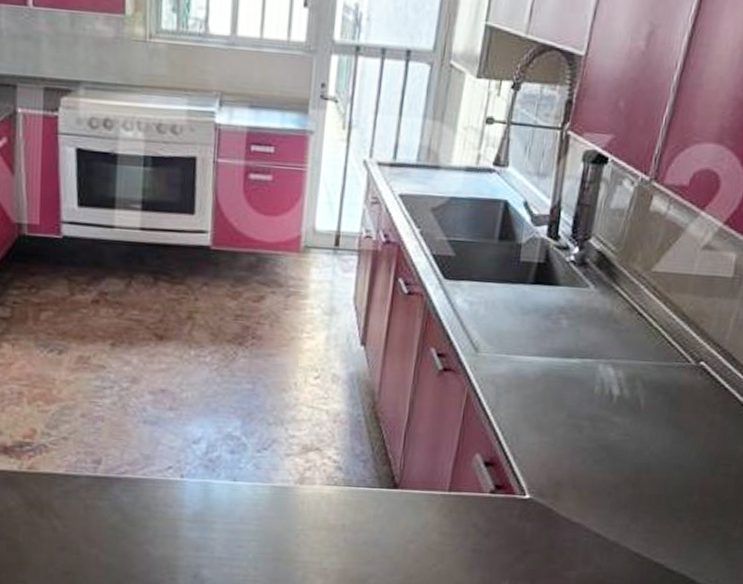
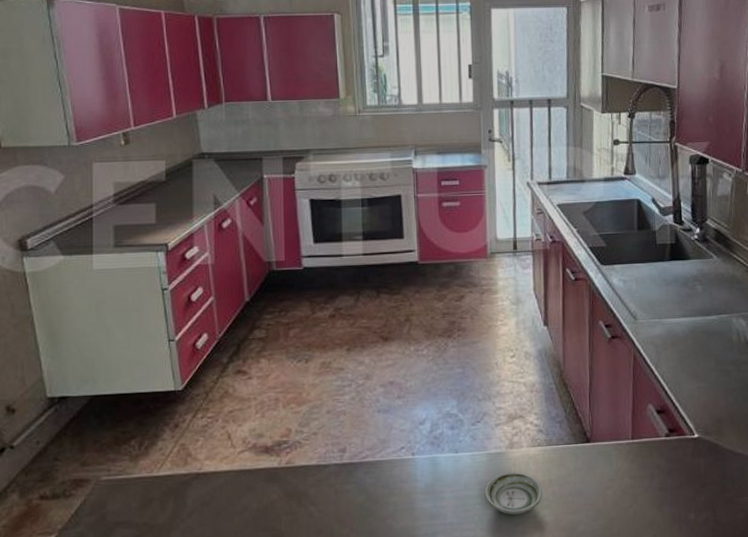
saucer: none [263,510,333,558] -> present [484,471,543,515]

